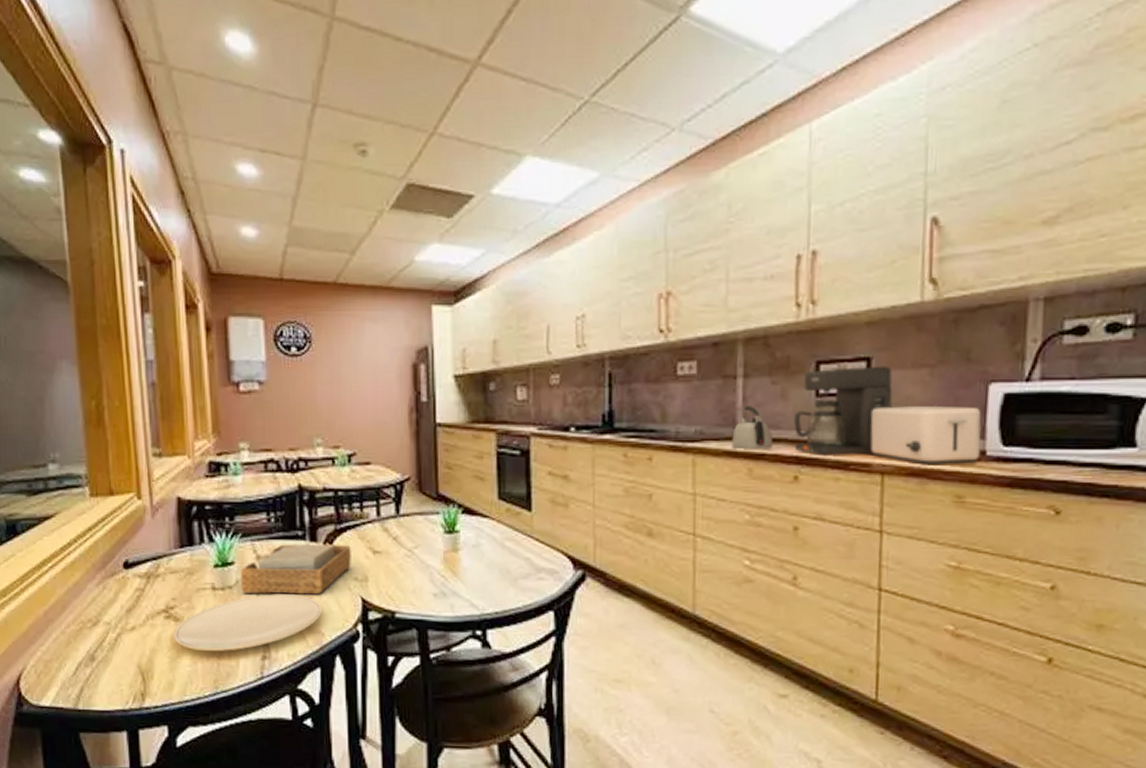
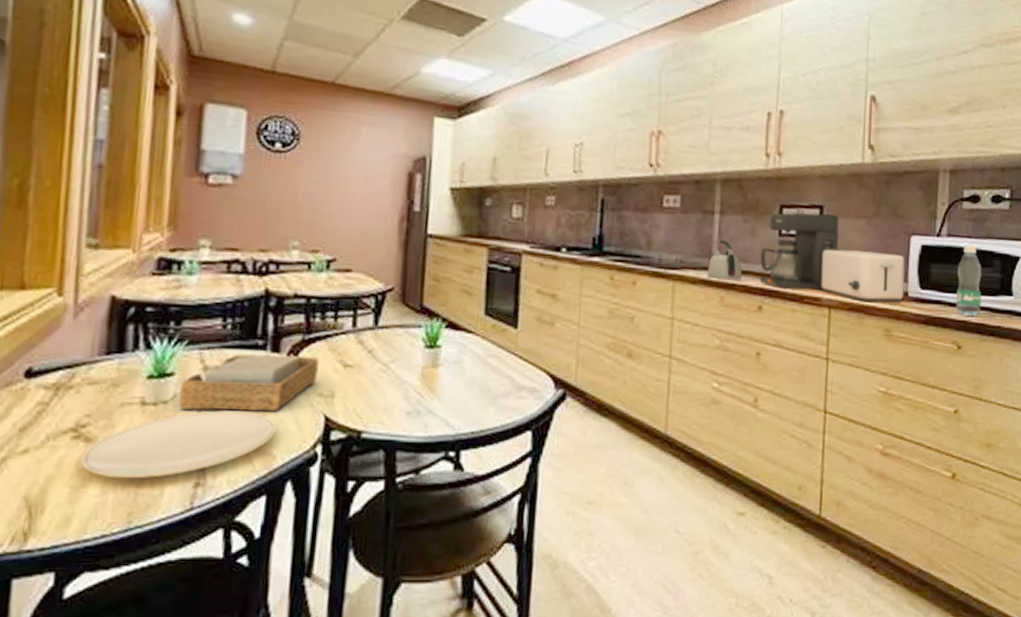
bottle: none [1052,388,1092,476] -> present [955,245,982,318]

